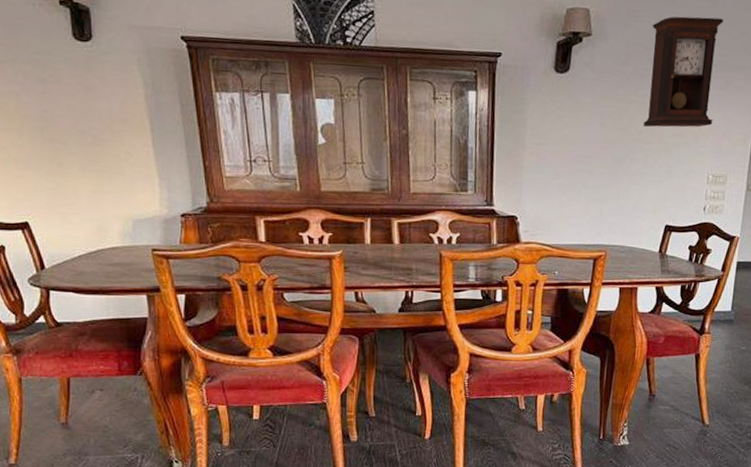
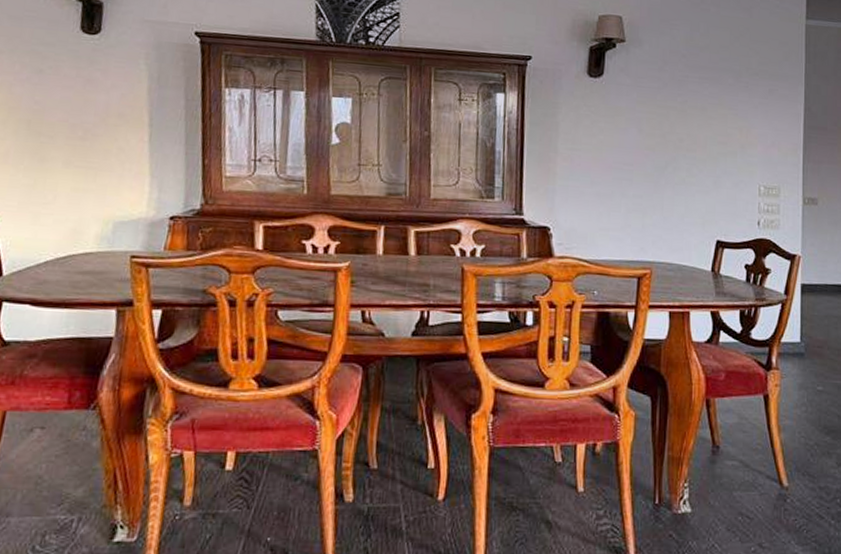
pendulum clock: present [643,16,724,128] -> none [684,25,761,136]

